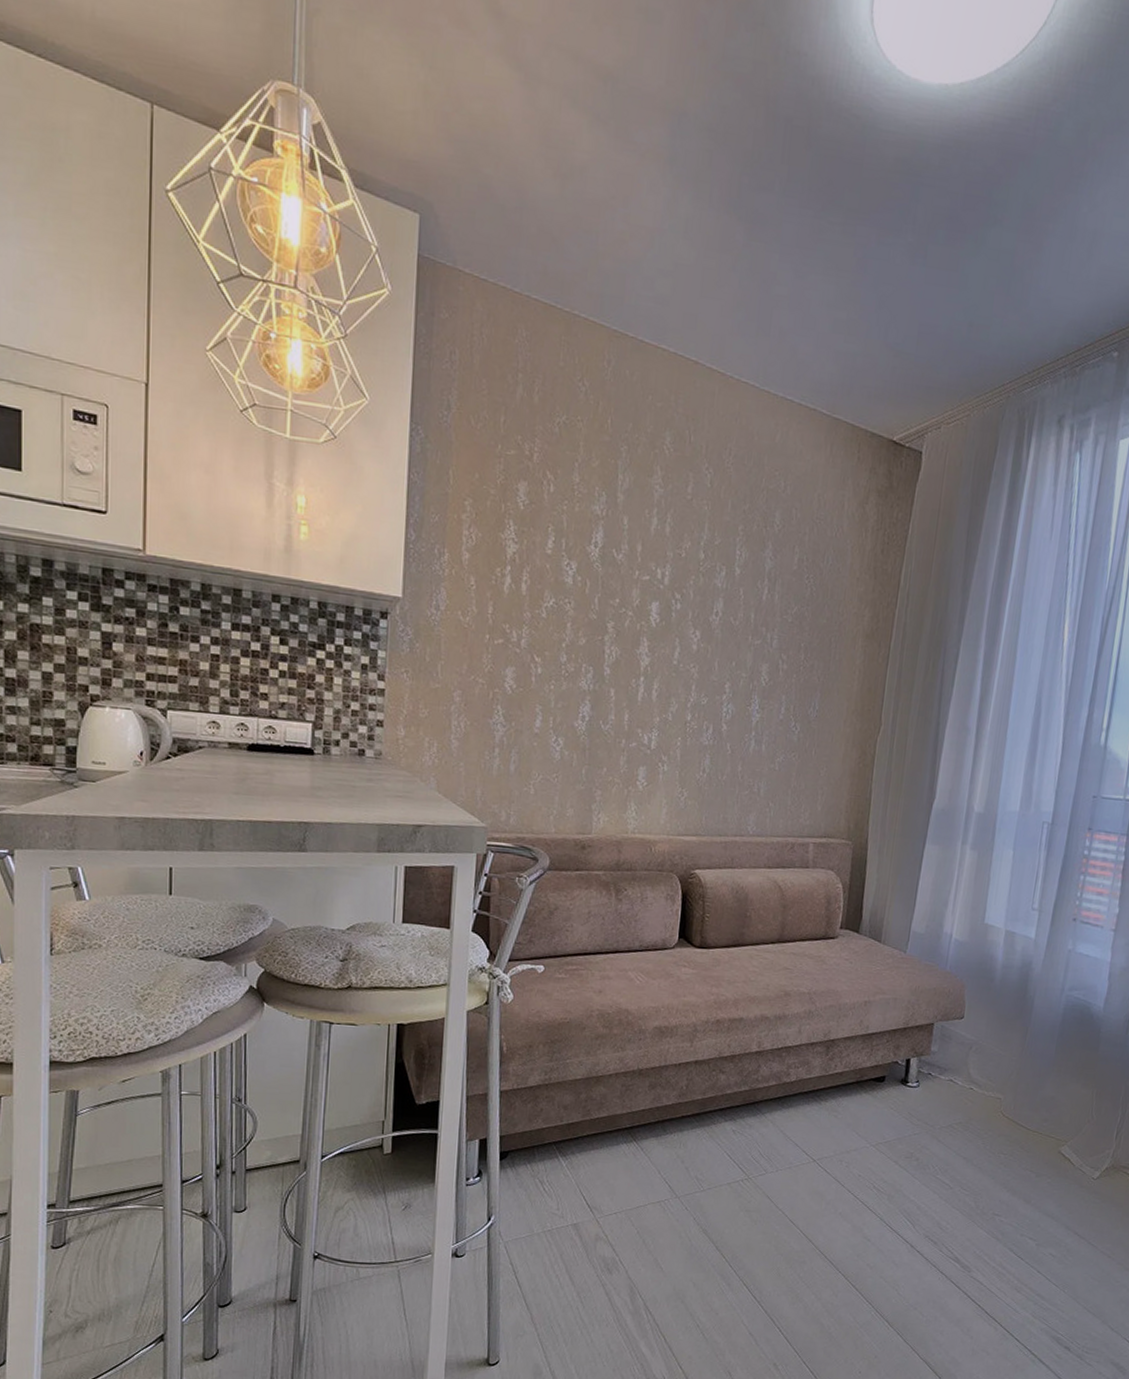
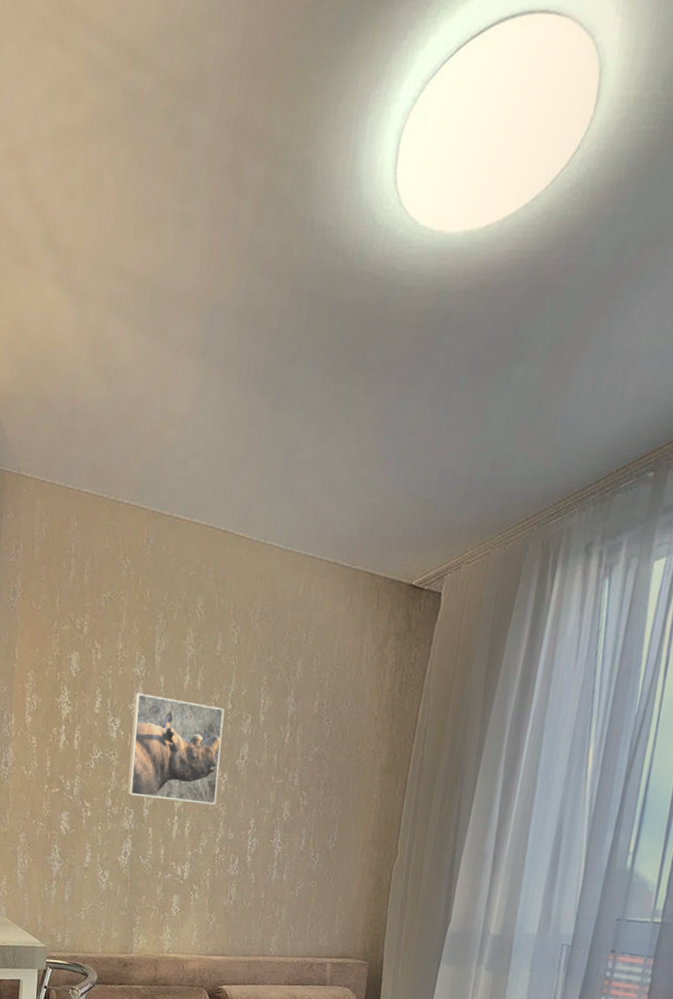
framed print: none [585,533,696,667] -> present [127,692,225,806]

